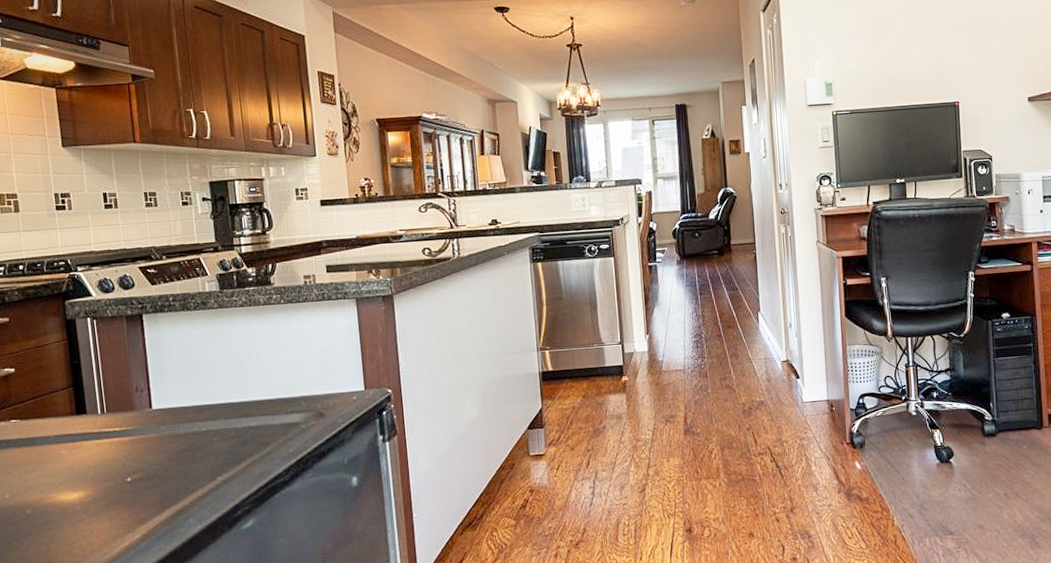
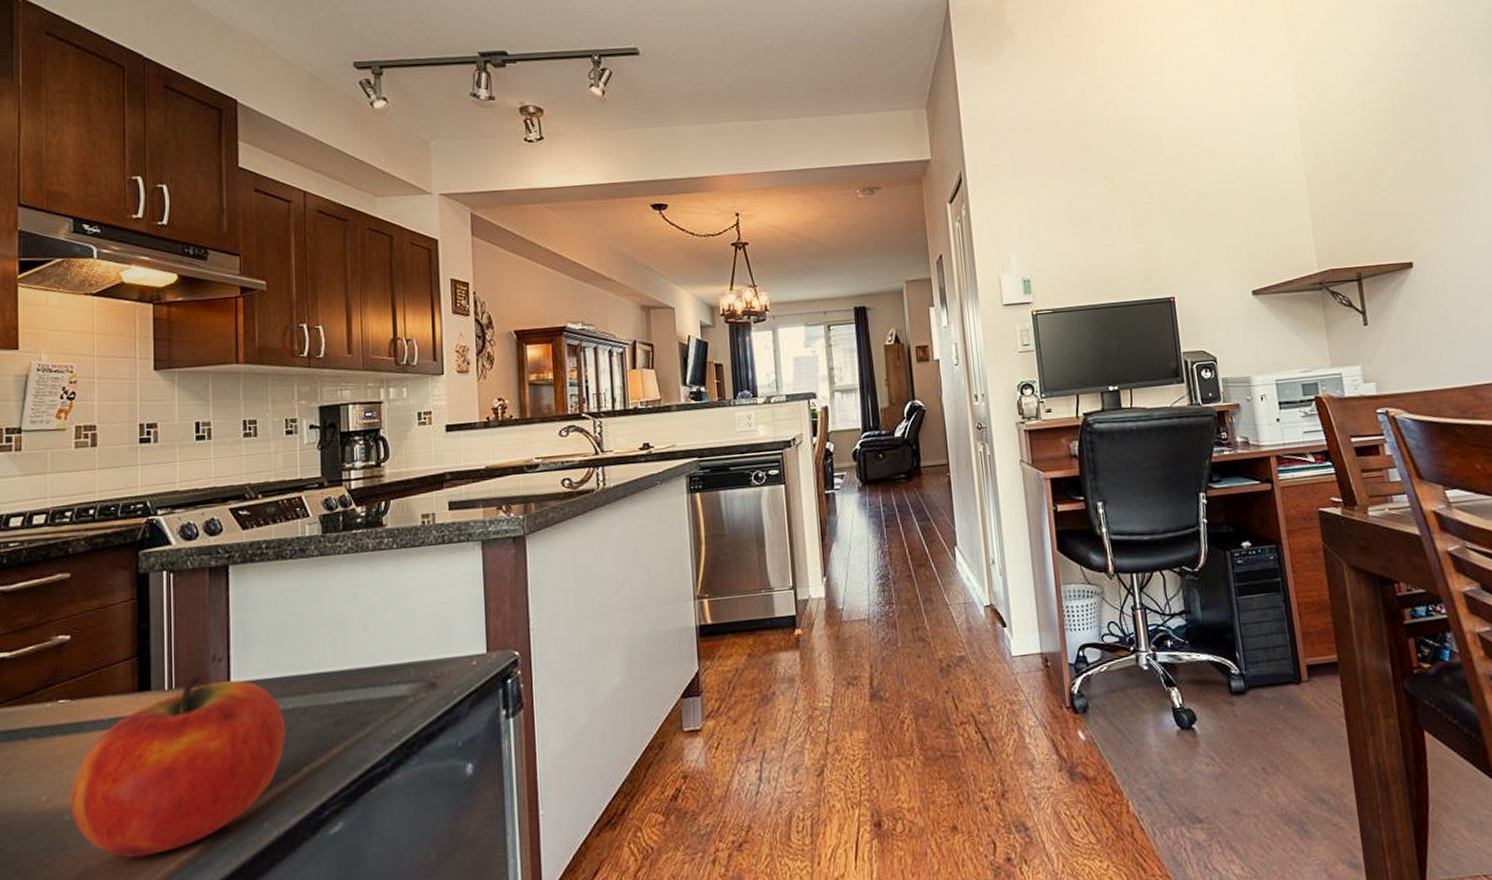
fruit: none [28,402,202,543] -> present [70,674,286,858]

